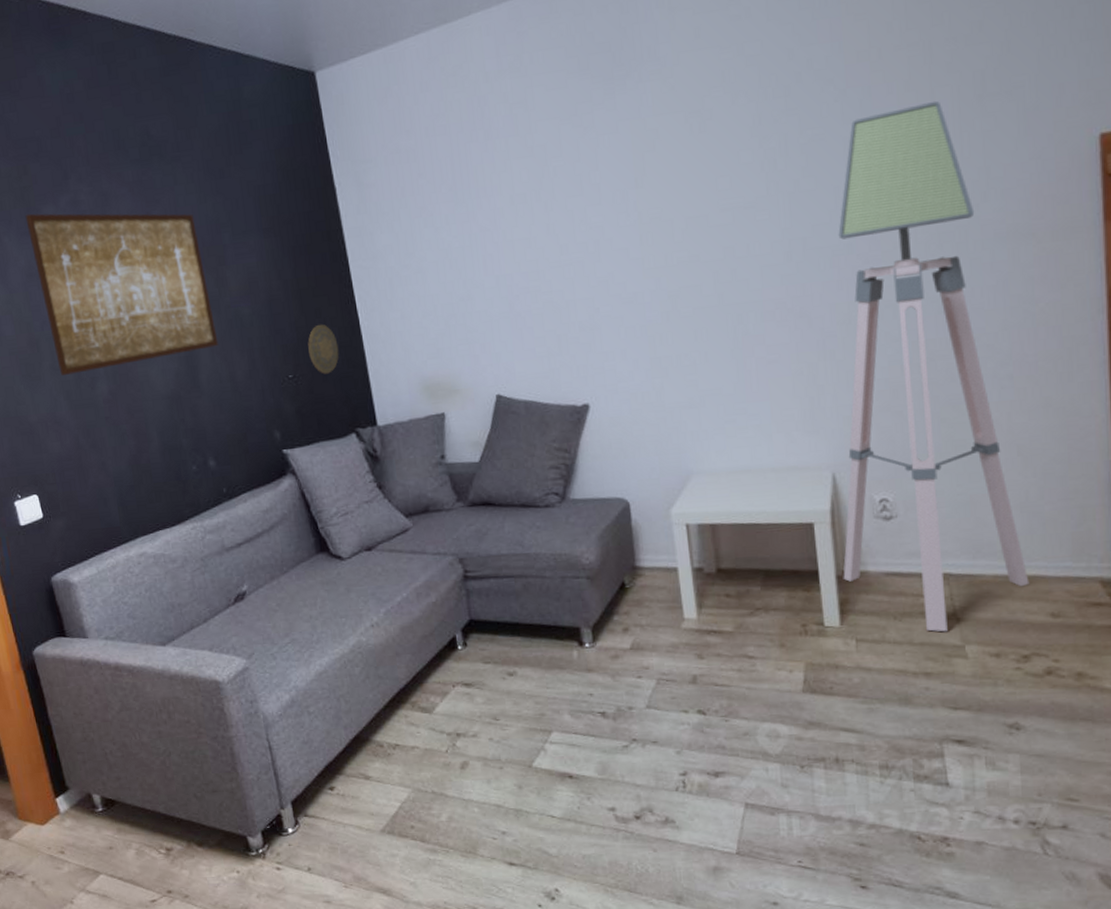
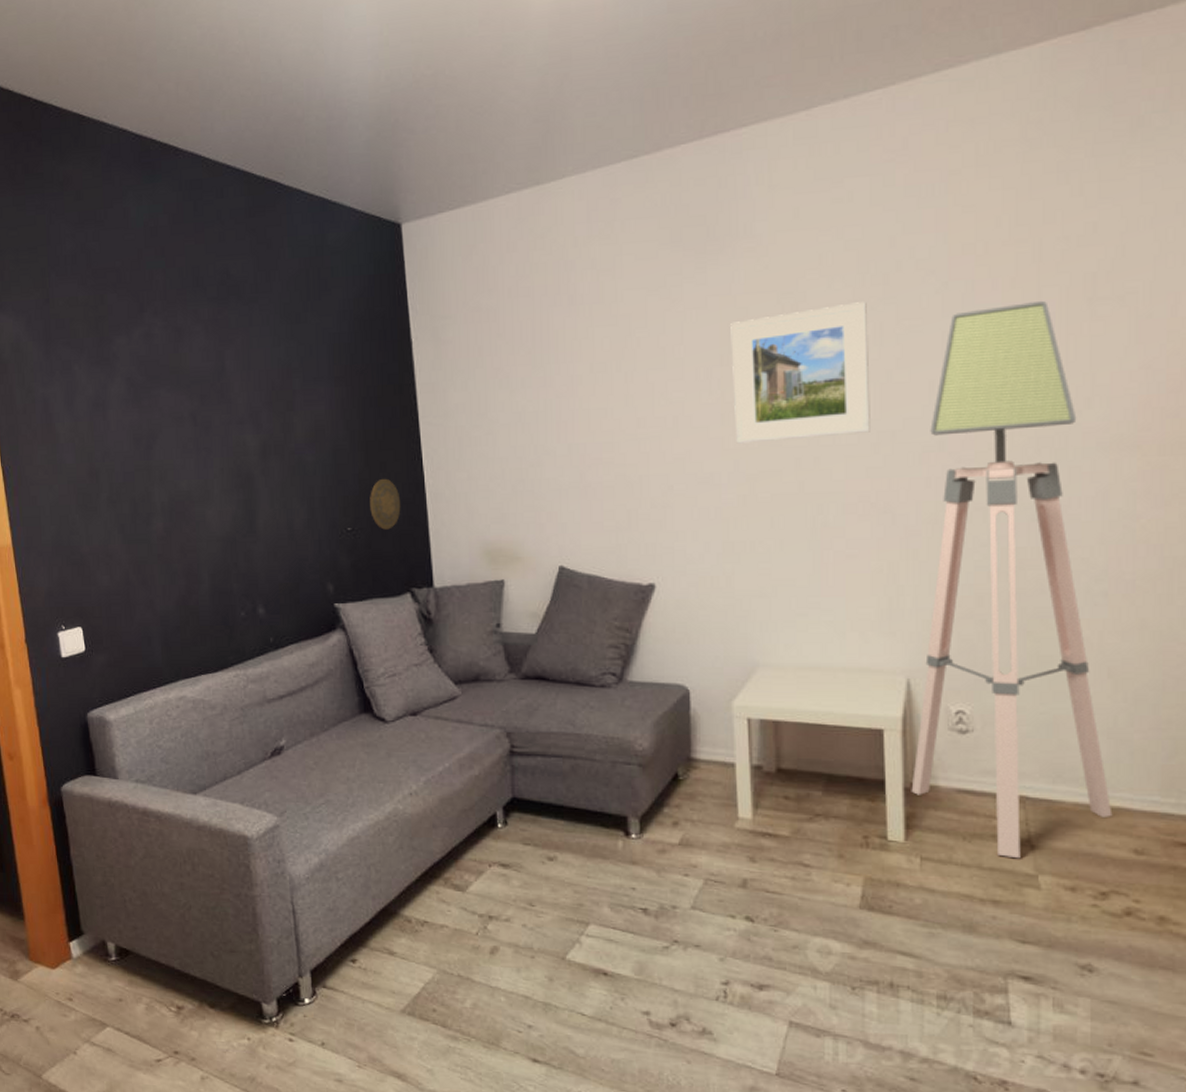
wall art: present [25,213,219,375] -> none [97,343,279,508]
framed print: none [642,115,782,262] -> present [730,302,870,444]

